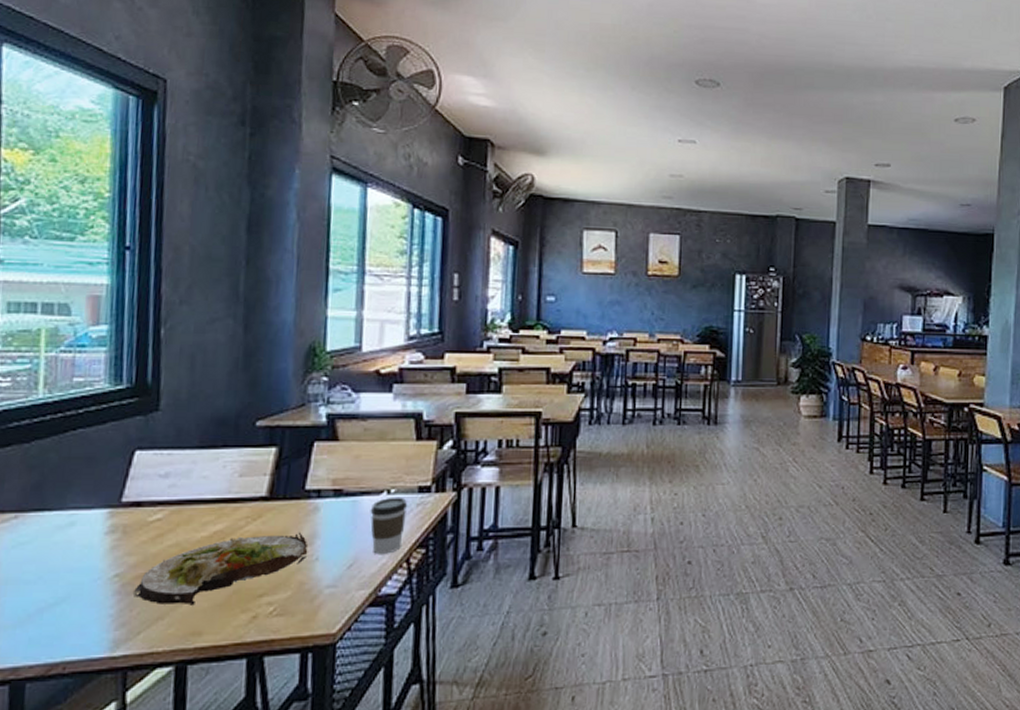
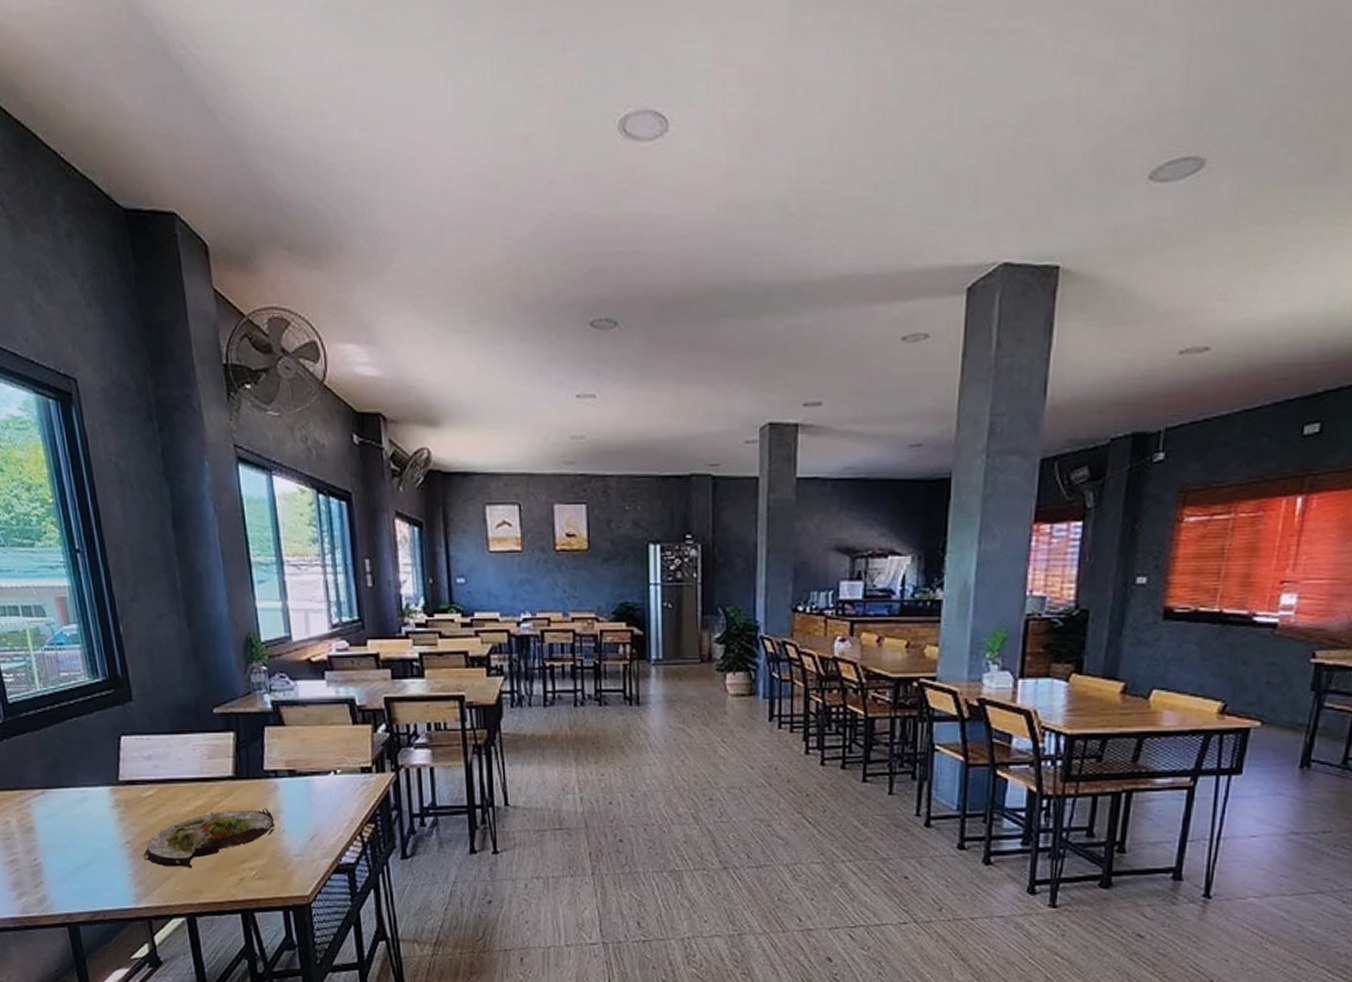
coffee cup: present [370,497,408,554] -> none [321,777,354,828]

